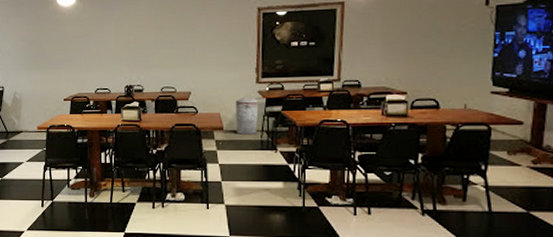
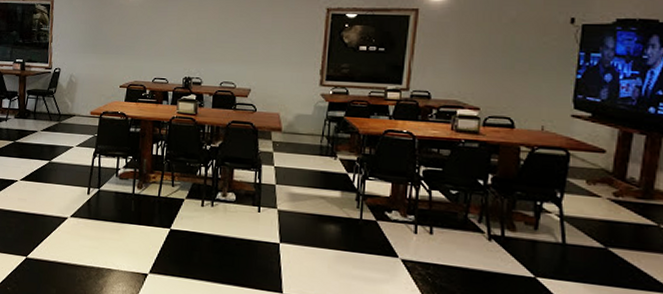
trash can: present [235,96,259,135] -> none [295,98,321,139]

